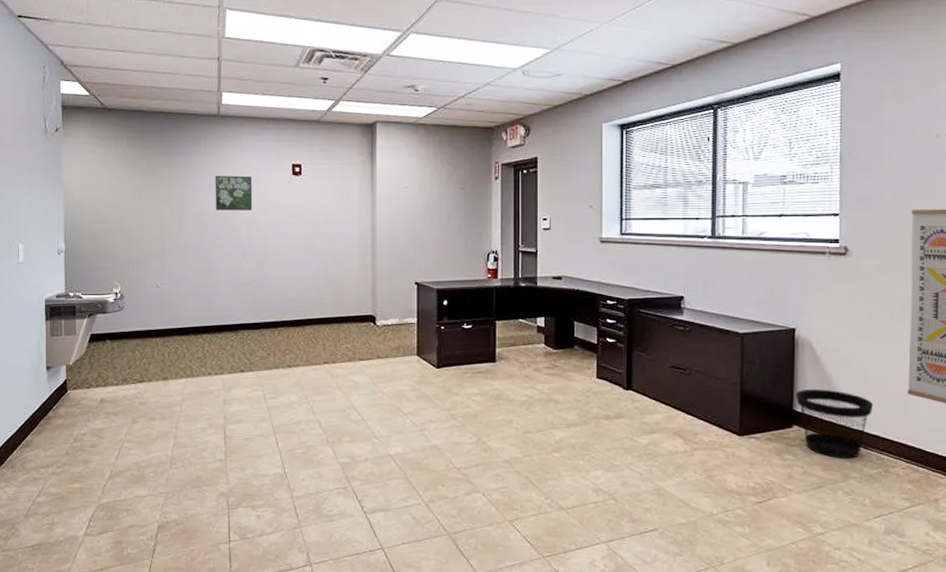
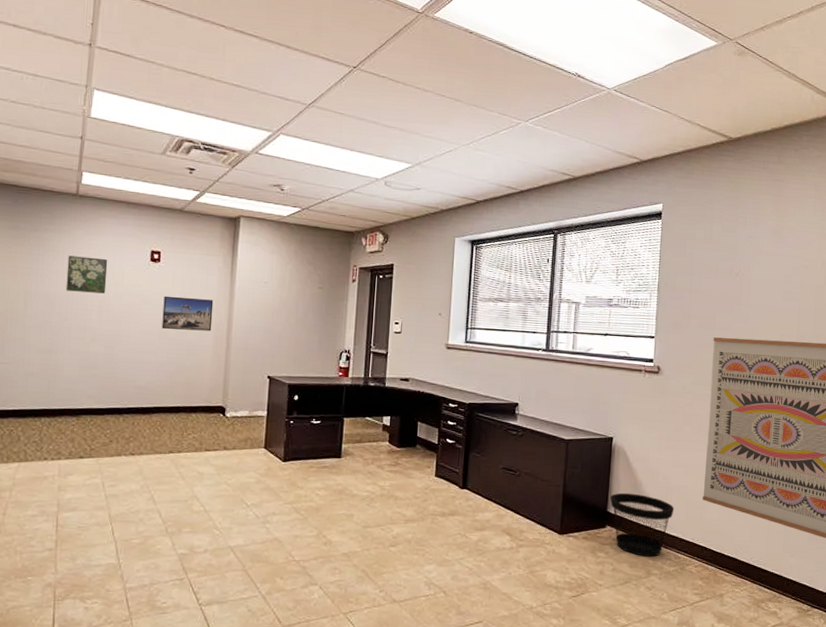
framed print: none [308,208,356,242] -> present [162,296,214,331]

